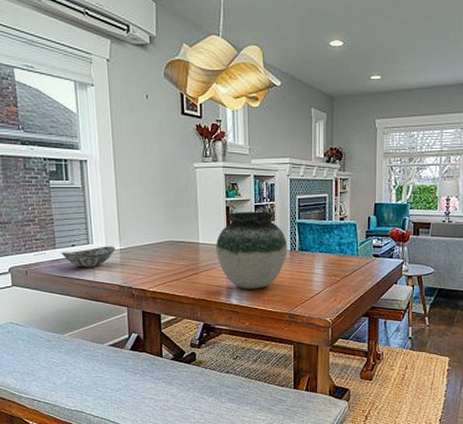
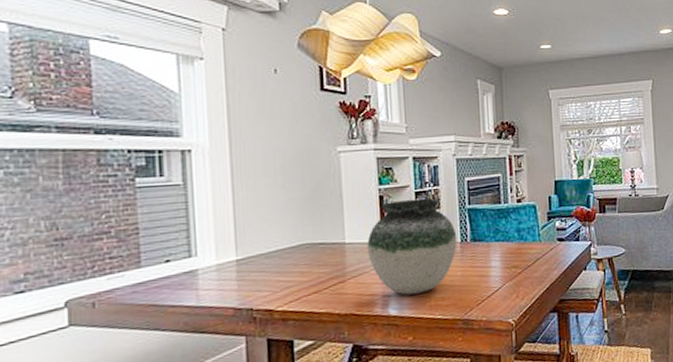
decorative bowl: present [61,246,116,268] -> none [149,257,231,290]

